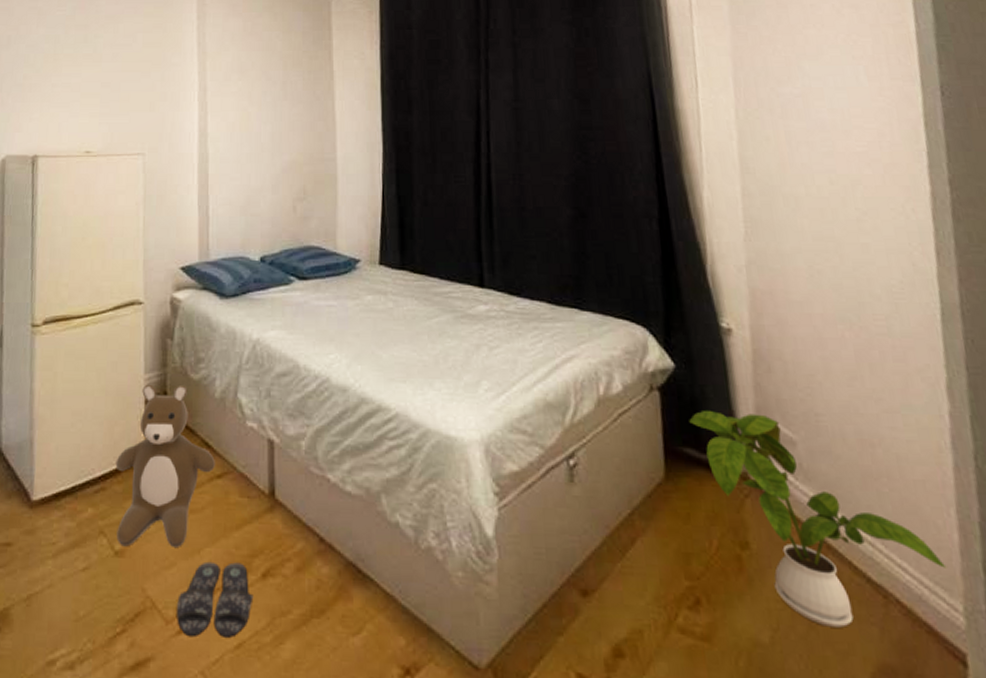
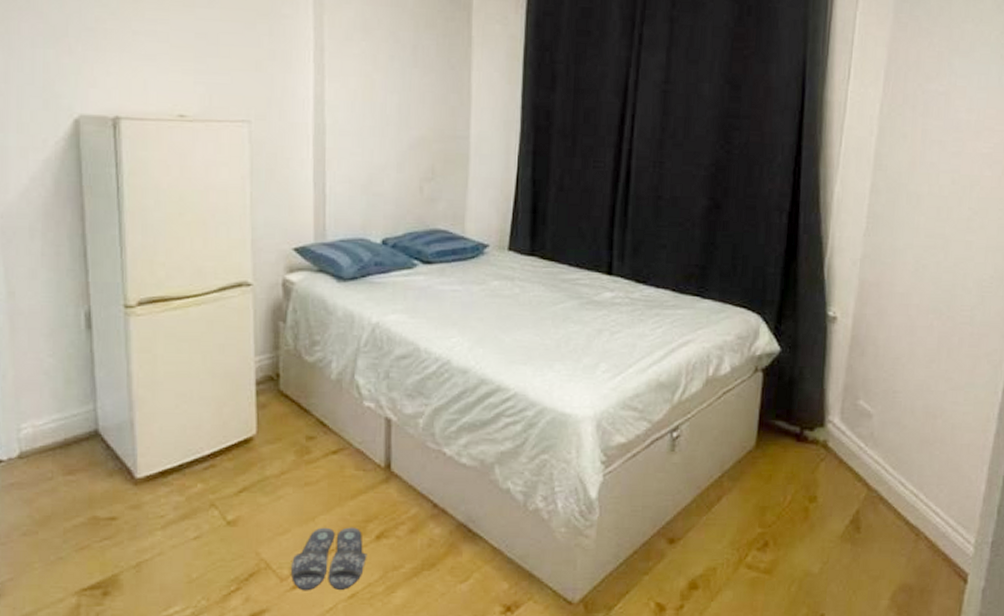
teddy bear: present [115,384,215,547] -> none [225,366,331,517]
house plant: present [689,409,947,628] -> none [785,388,970,559]

